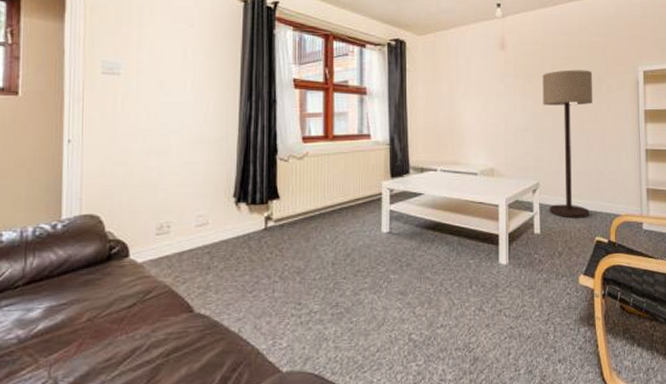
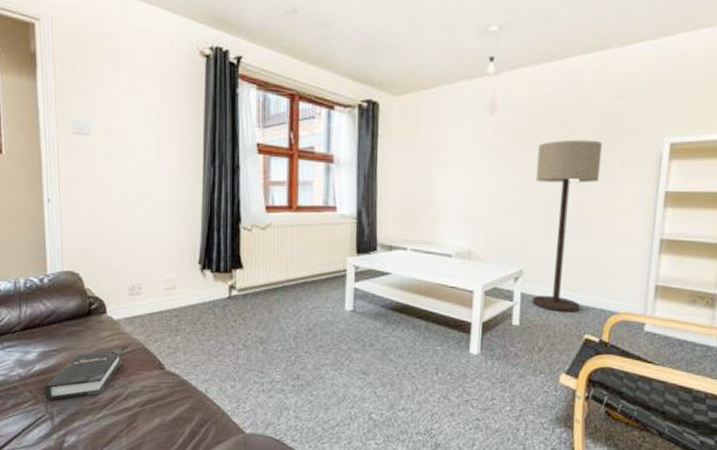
hardback book: none [48,295,146,364] -> present [44,349,123,401]

